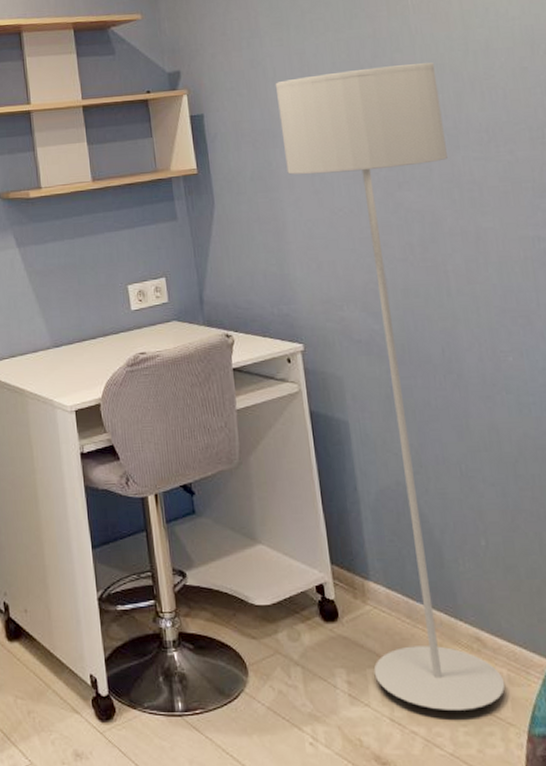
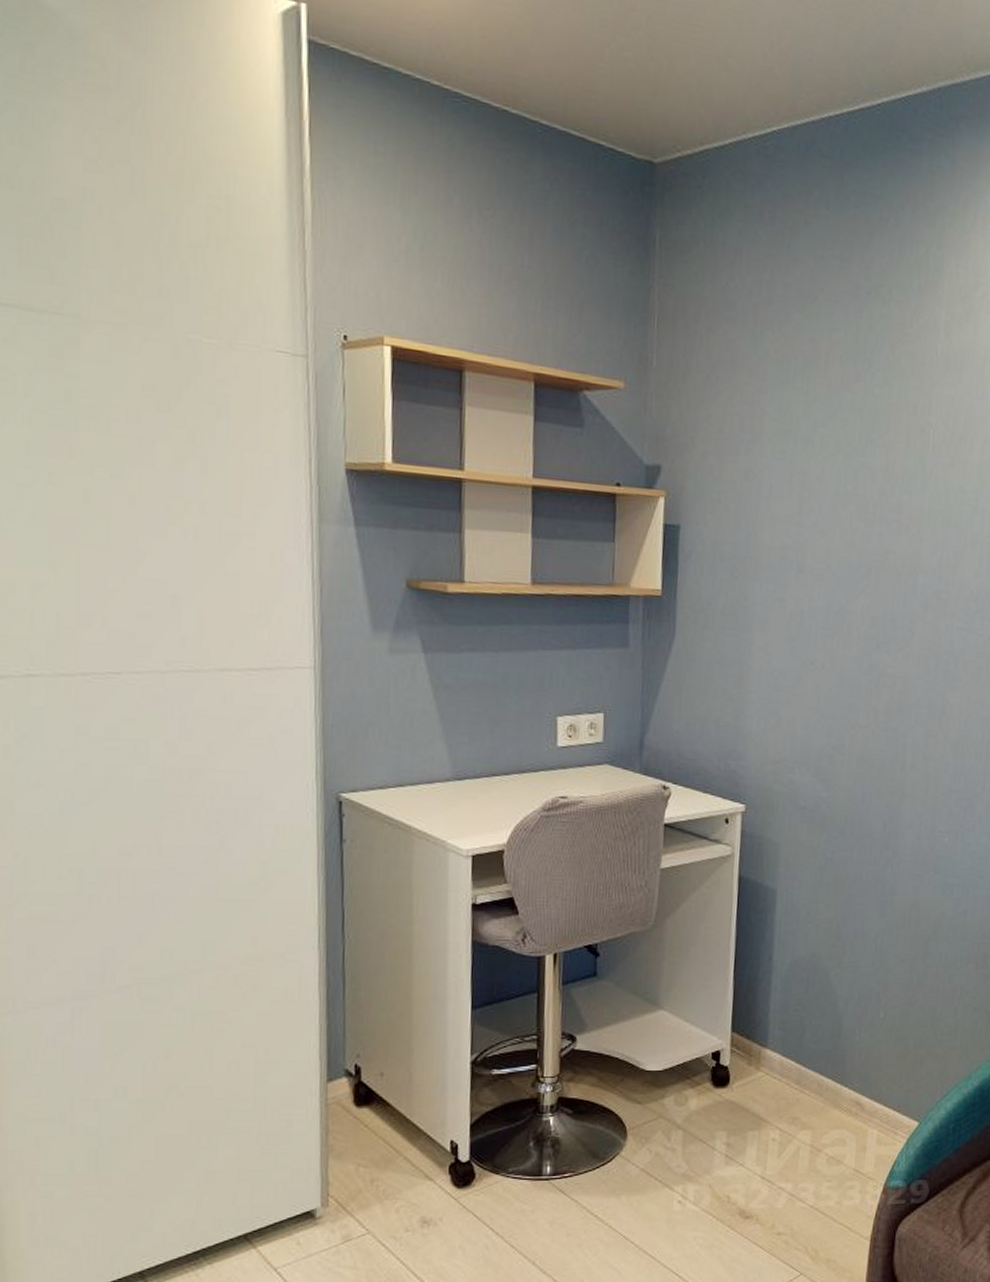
floor lamp: present [275,63,506,710] -> none [754,502,941,1168]

